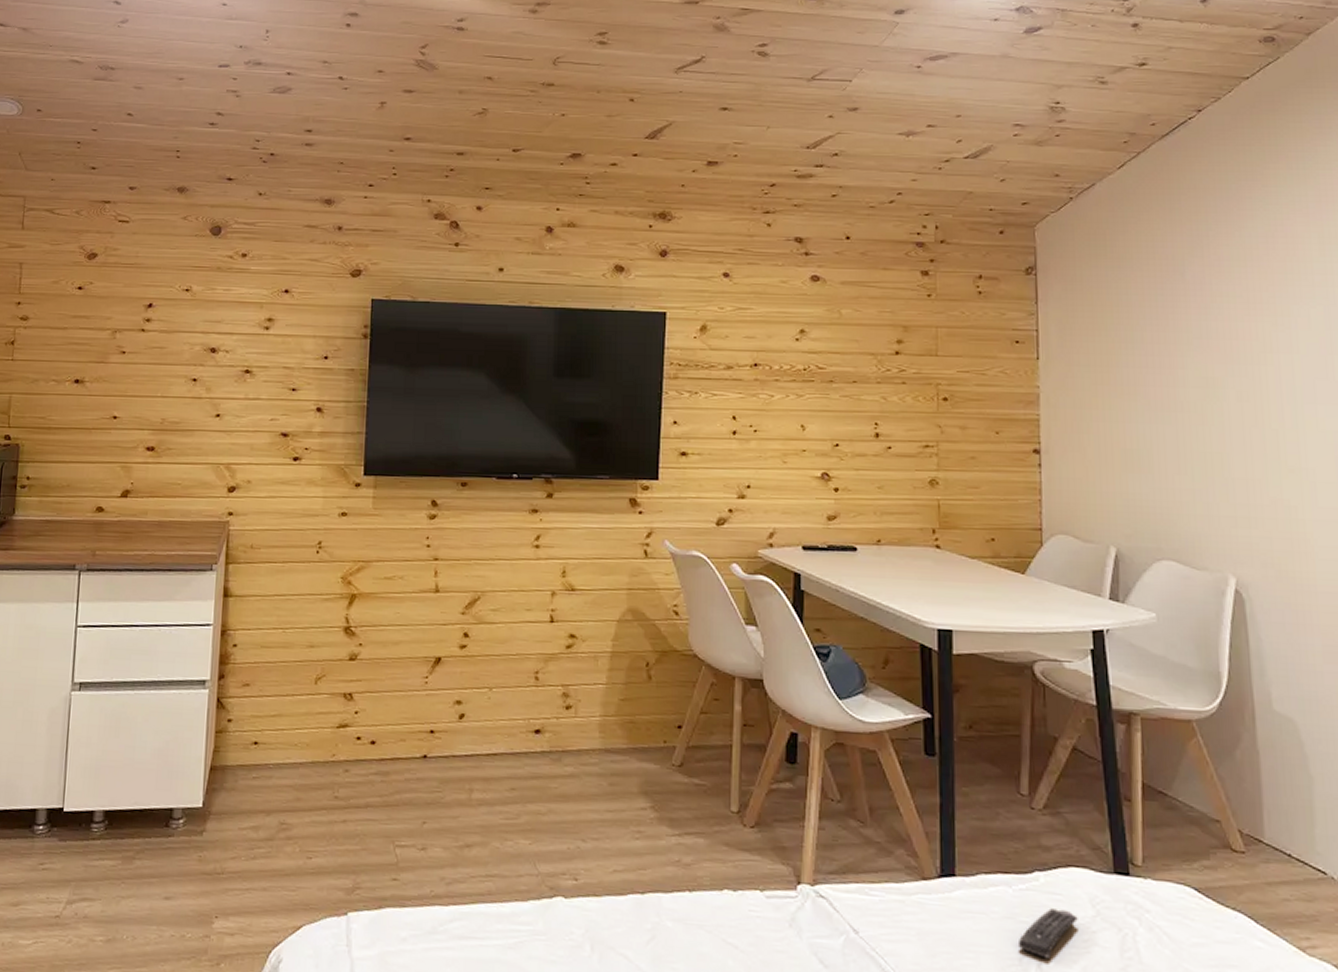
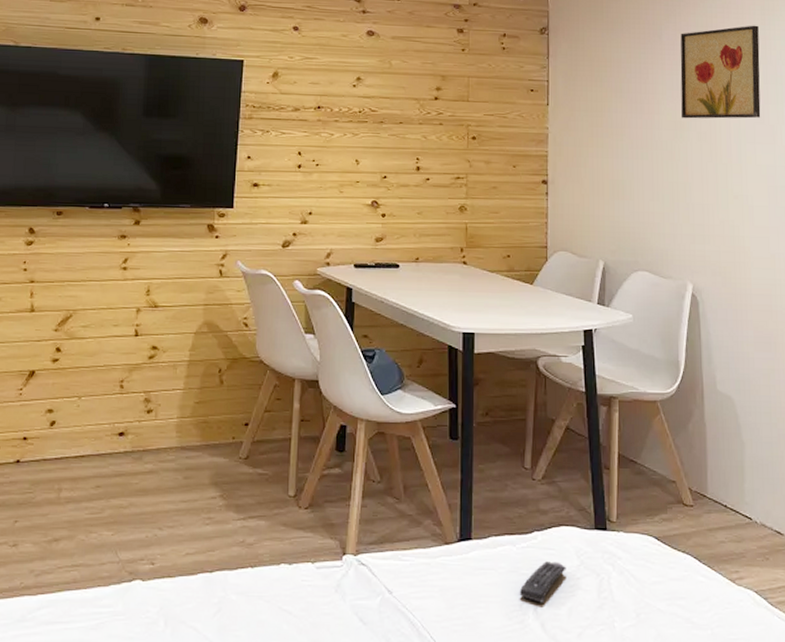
wall art: none [1210,257,1323,374] -> present [680,25,761,119]

